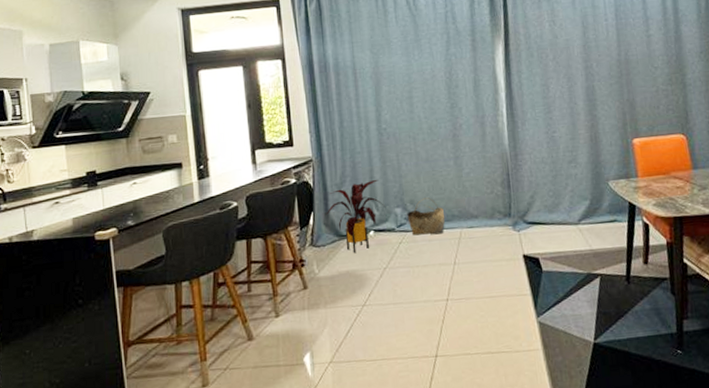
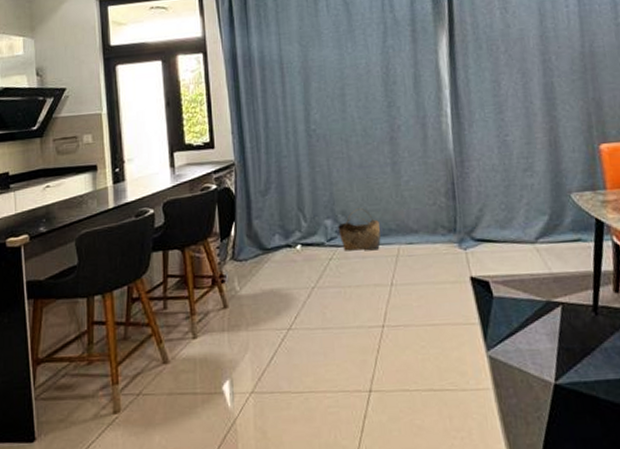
house plant: present [326,179,385,254] -> none [248,186,313,270]

